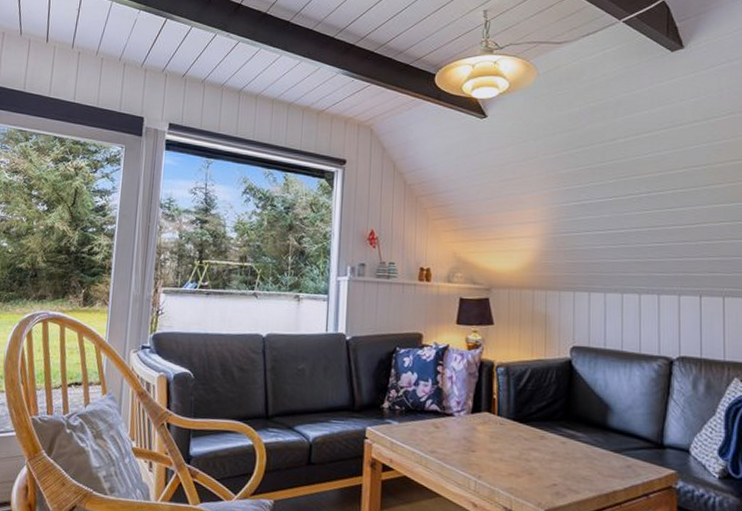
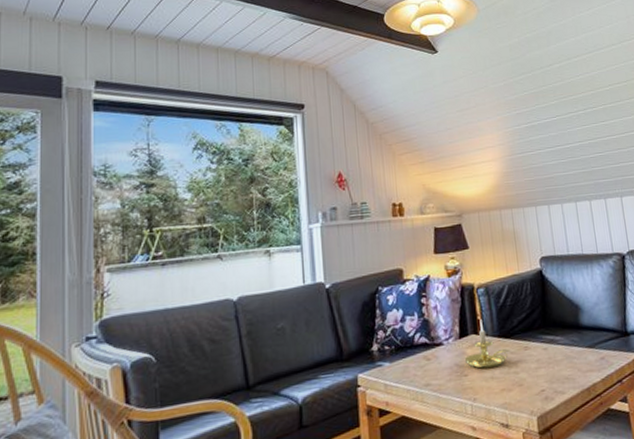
candle holder: none [474,398,523,450] -> present [464,319,510,369]

